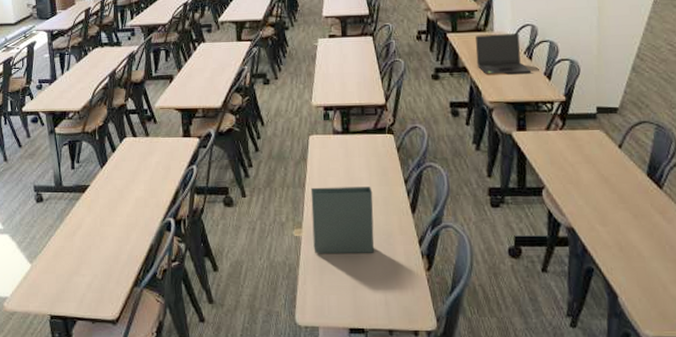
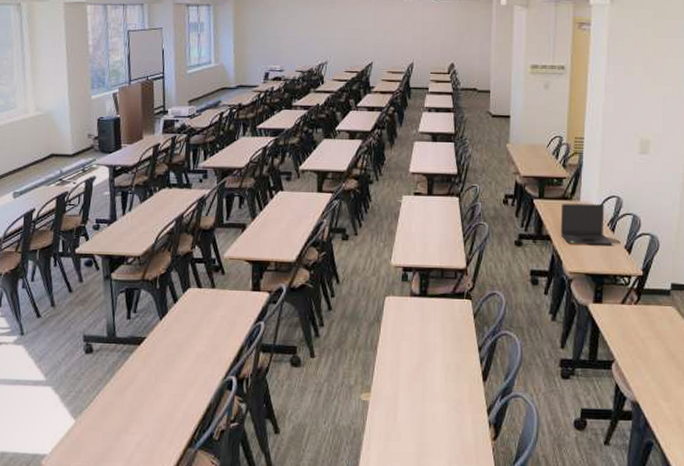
binder: present [310,187,375,254] -> none [381,350,446,420]

